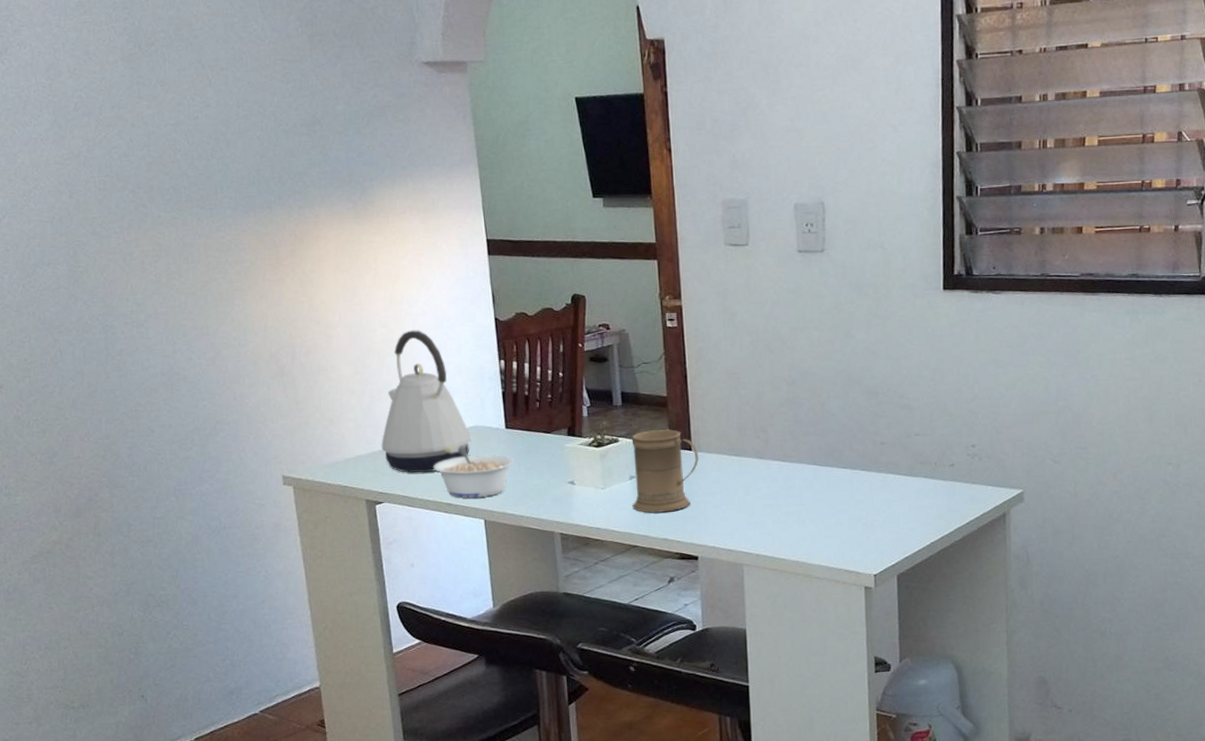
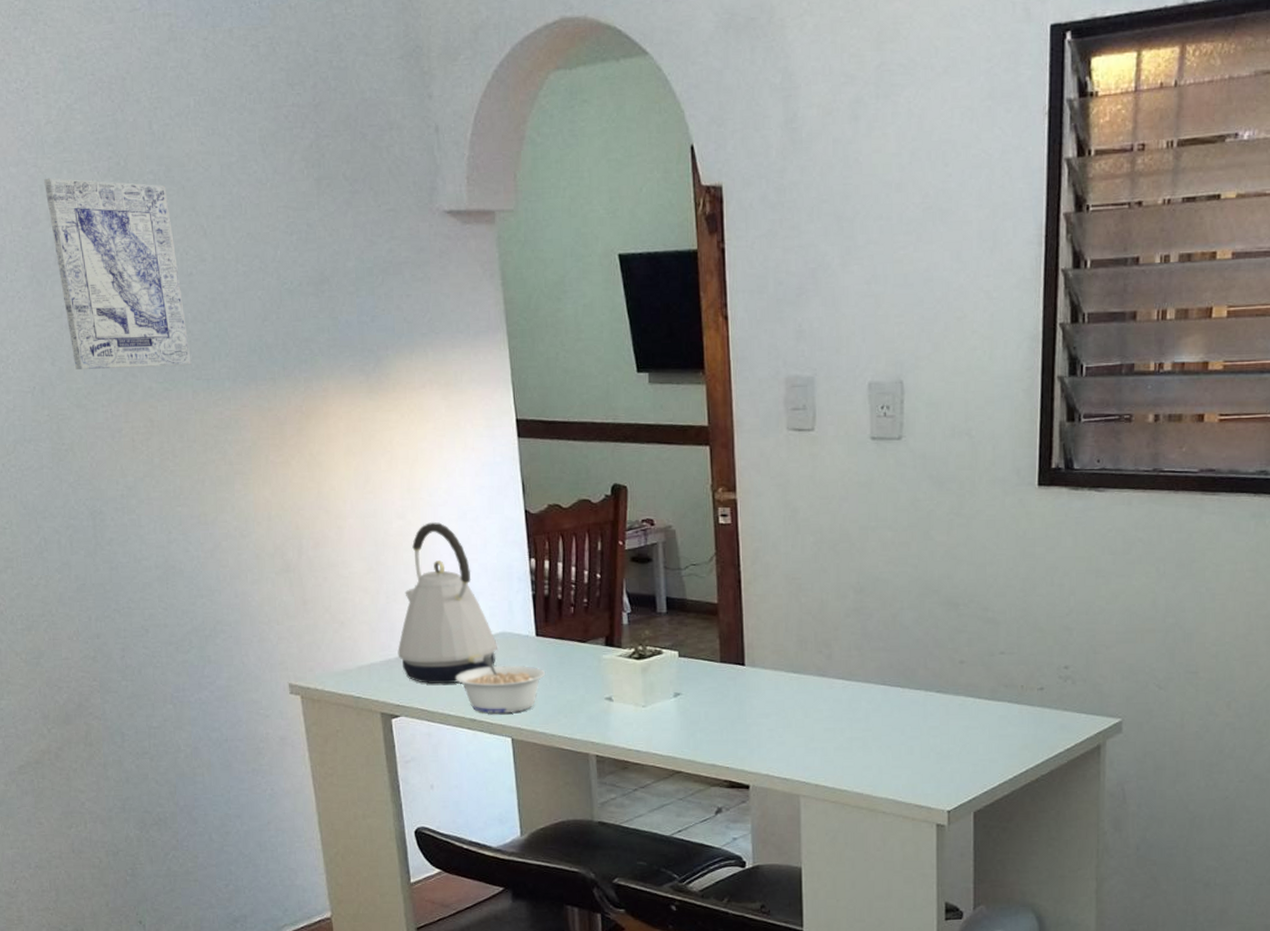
wall art: none [66,36,196,201] -> present [44,178,191,369]
mug: present [632,429,699,514] -> none [677,641,753,736]

